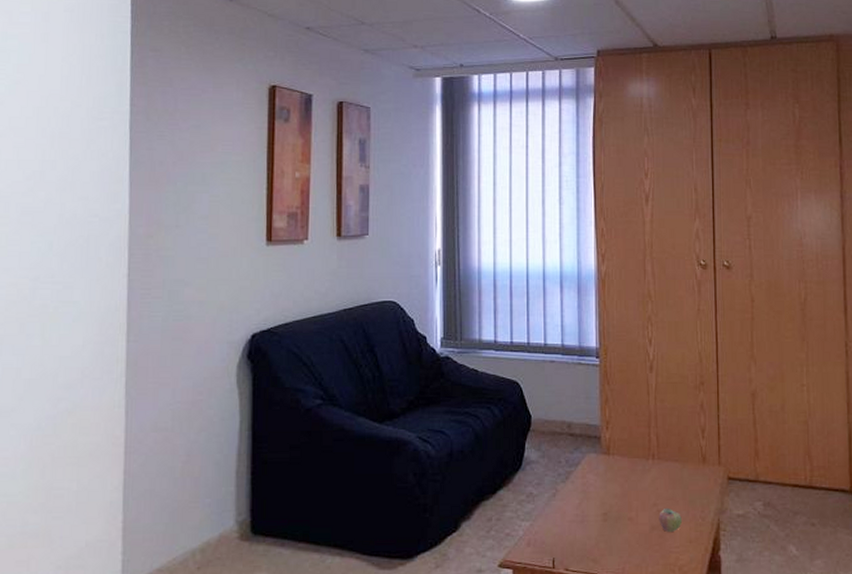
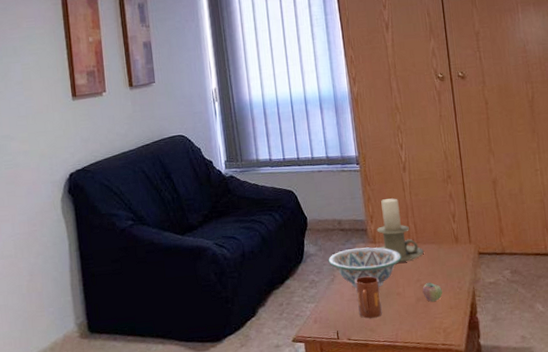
decorative bowl: none [551,459,638,509] -> present [328,247,401,288]
mug: none [580,494,609,546] -> present [355,276,382,319]
candle holder: none [611,402,666,481] -> present [376,198,425,263]

